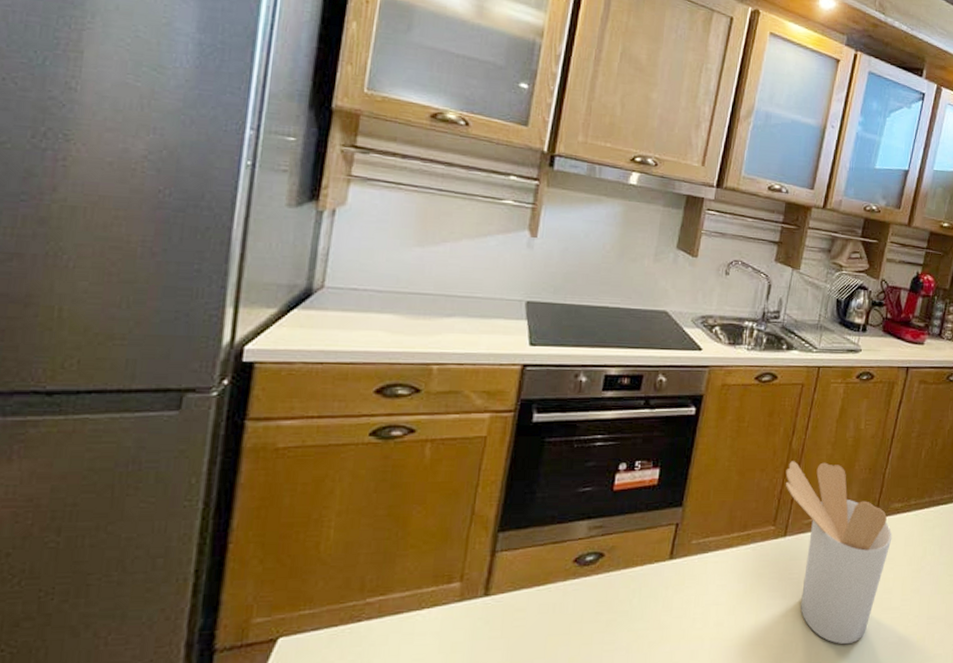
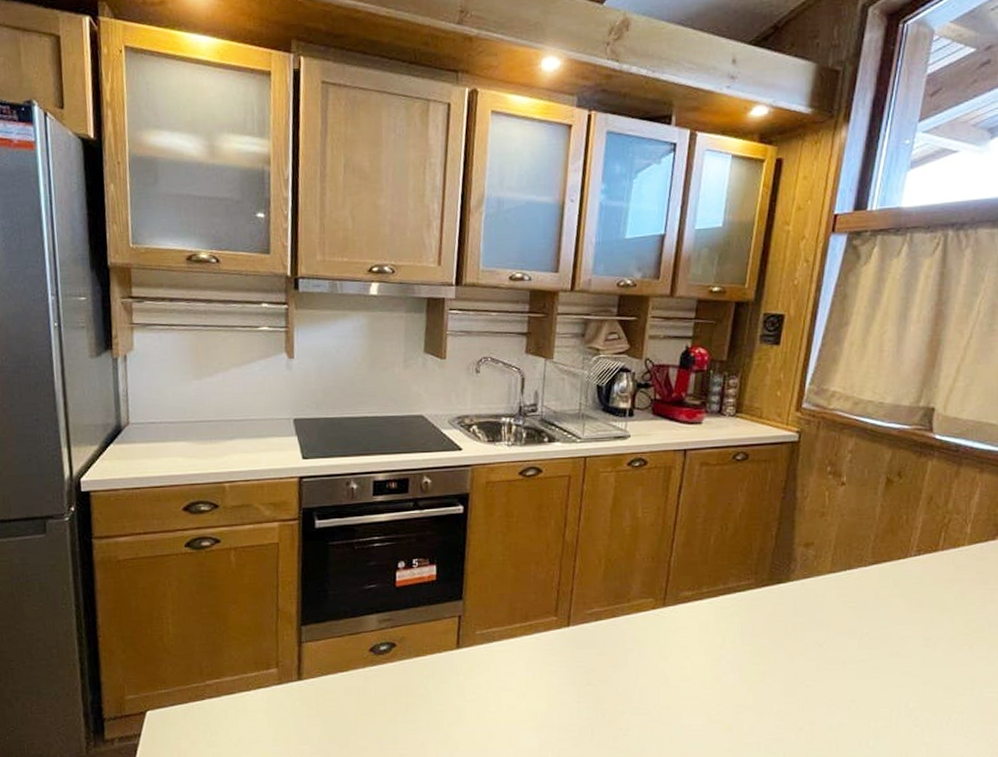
utensil holder: present [785,461,892,645] -> none [562,553,685,731]

